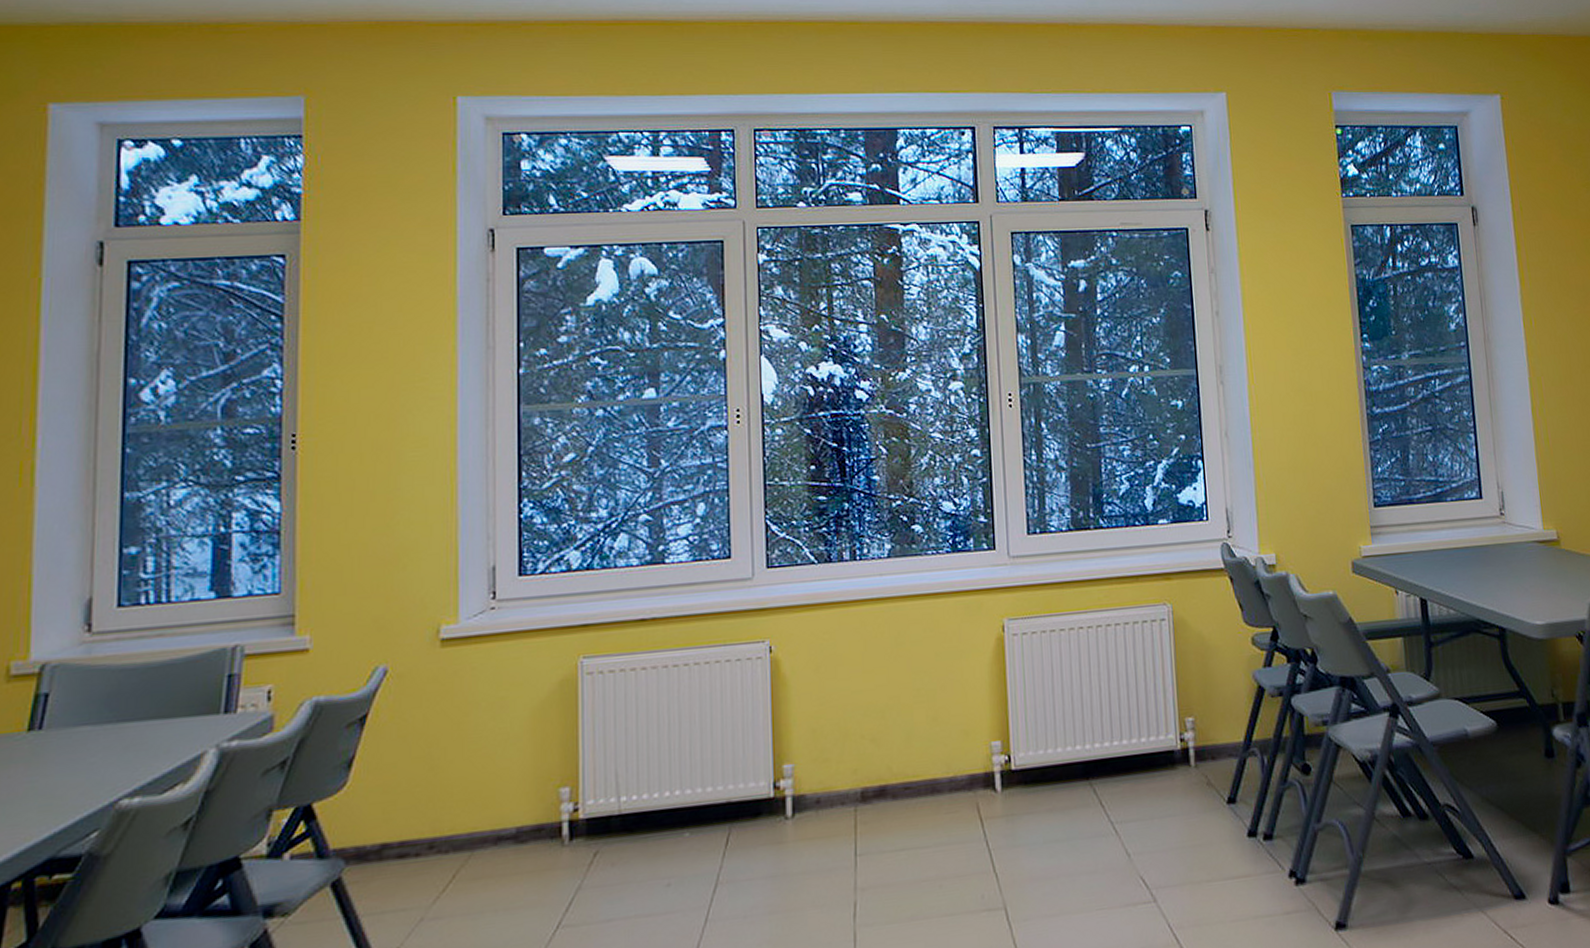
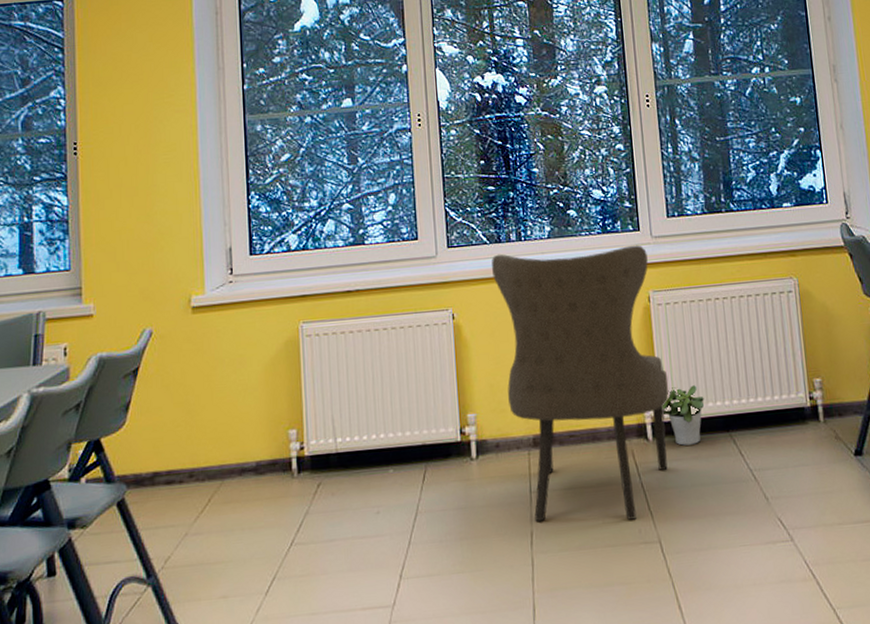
chair: none [819,566,1023,890] -> present [491,245,669,522]
potted plant: none [1013,727,1063,797] -> present [662,385,705,446]

